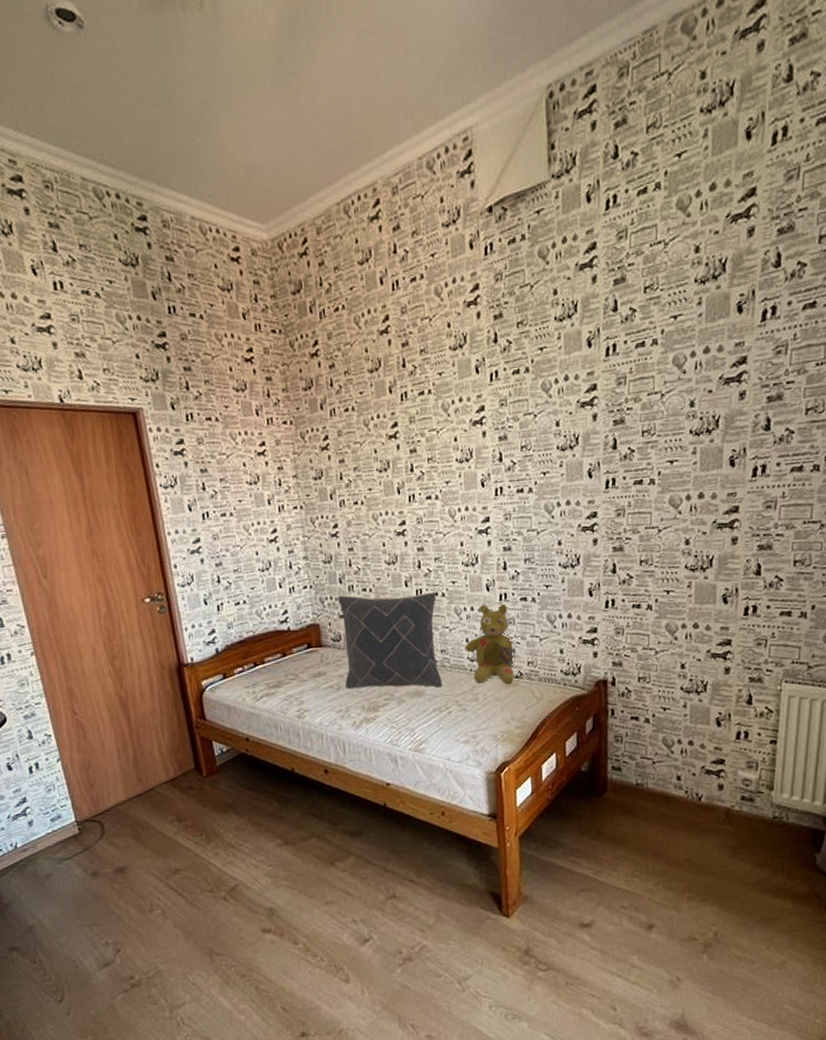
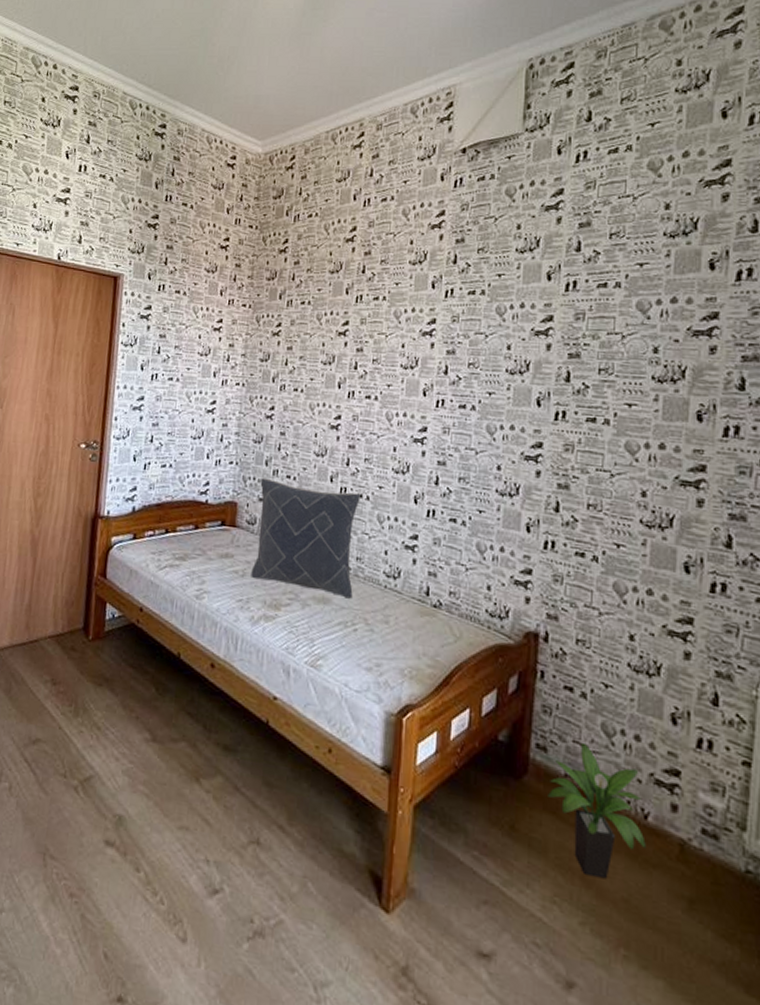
stuffed bear: present [466,604,515,685] -> none [383,516,436,613]
potted plant: none [624,756,701,851] -> present [548,742,646,880]

